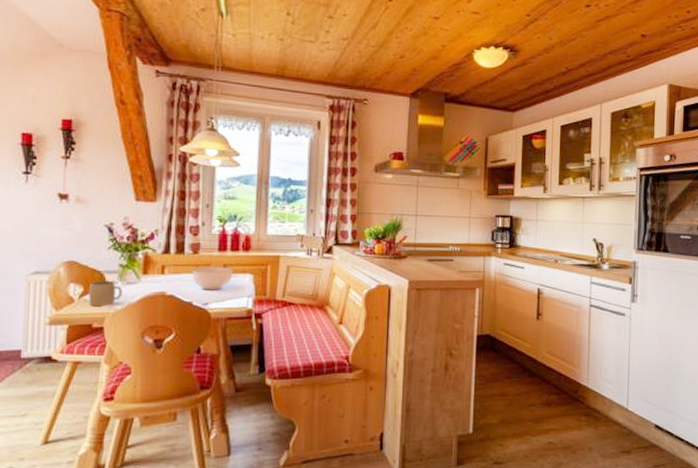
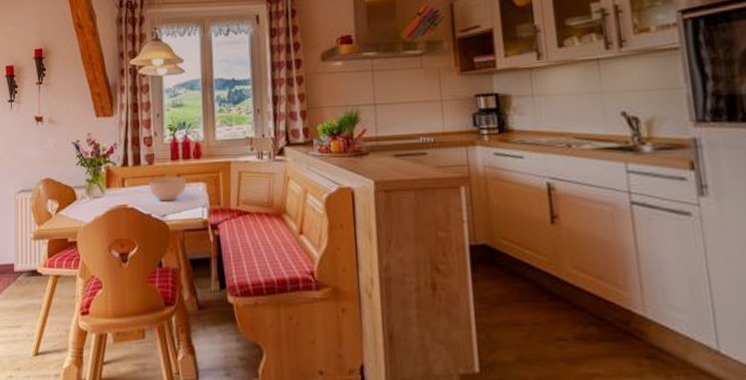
mug: present [89,280,122,307] -> none [63,195,90,221]

